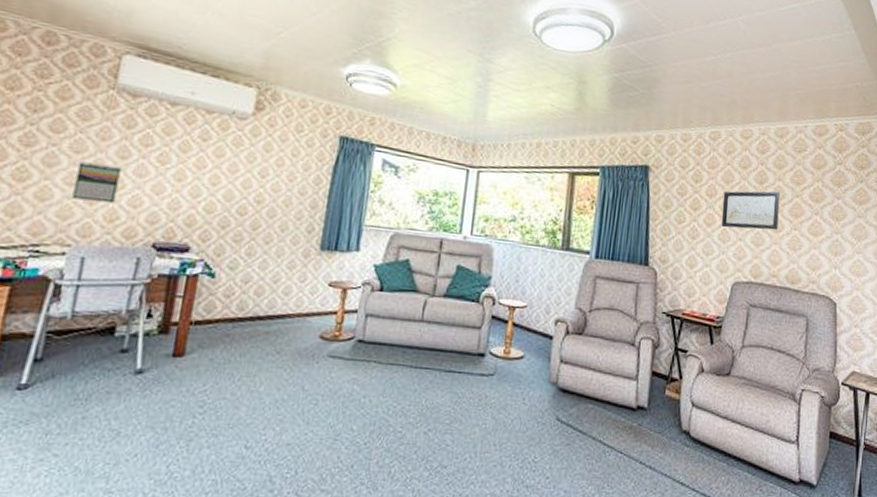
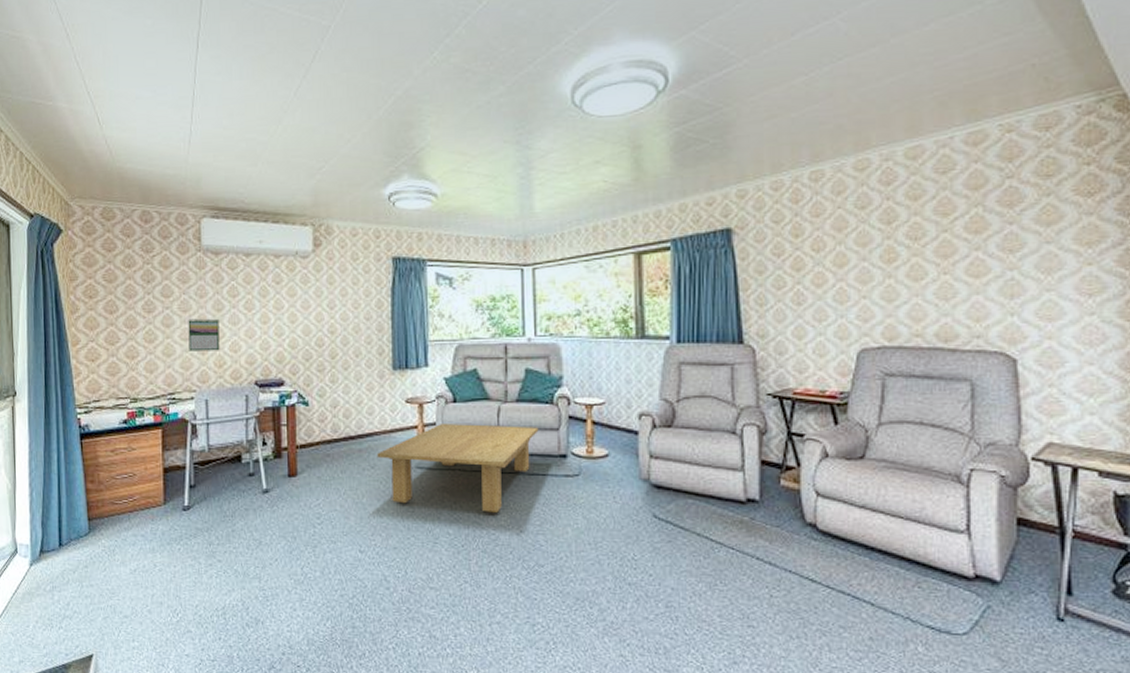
coffee table: none [285,312,462,409] -> present [377,424,539,513]
wall art: present [721,191,780,231] -> none [835,229,919,286]

